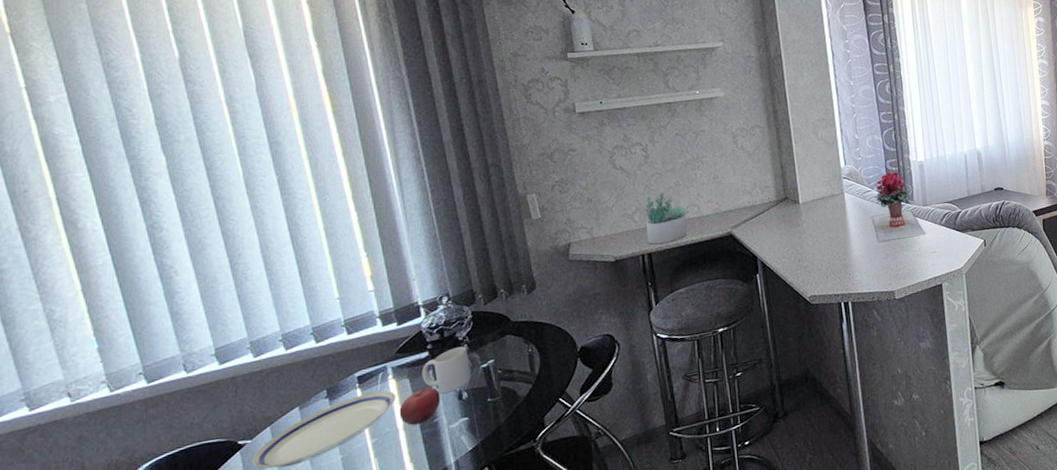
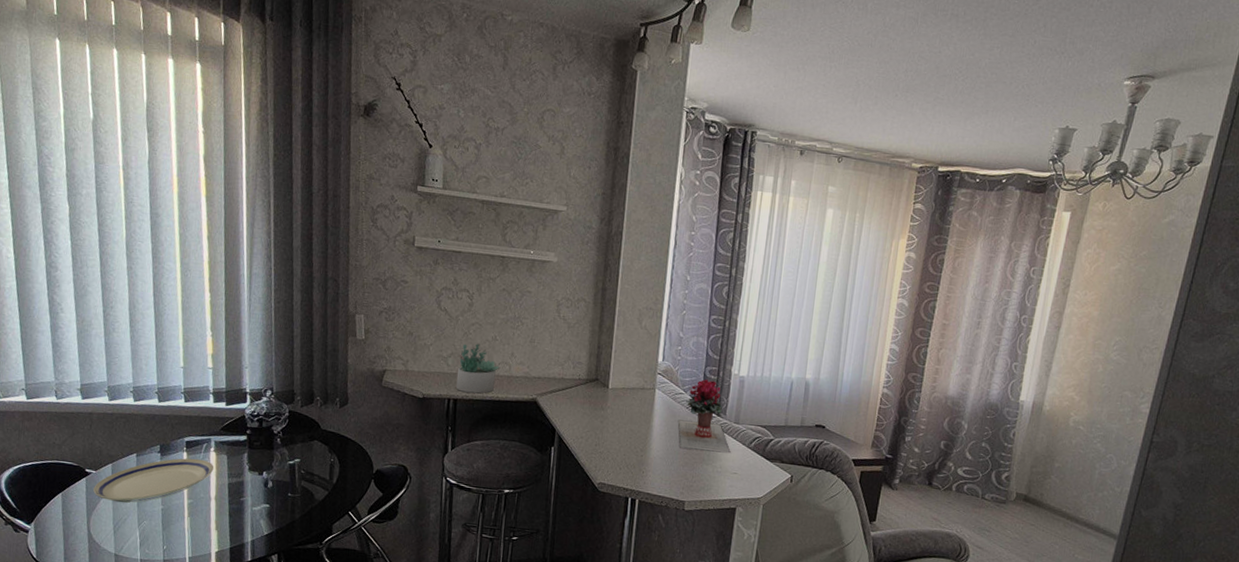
fruit: present [399,387,441,426] -> none [214,467,250,498]
mug: present [421,346,471,394] -> none [238,438,280,478]

